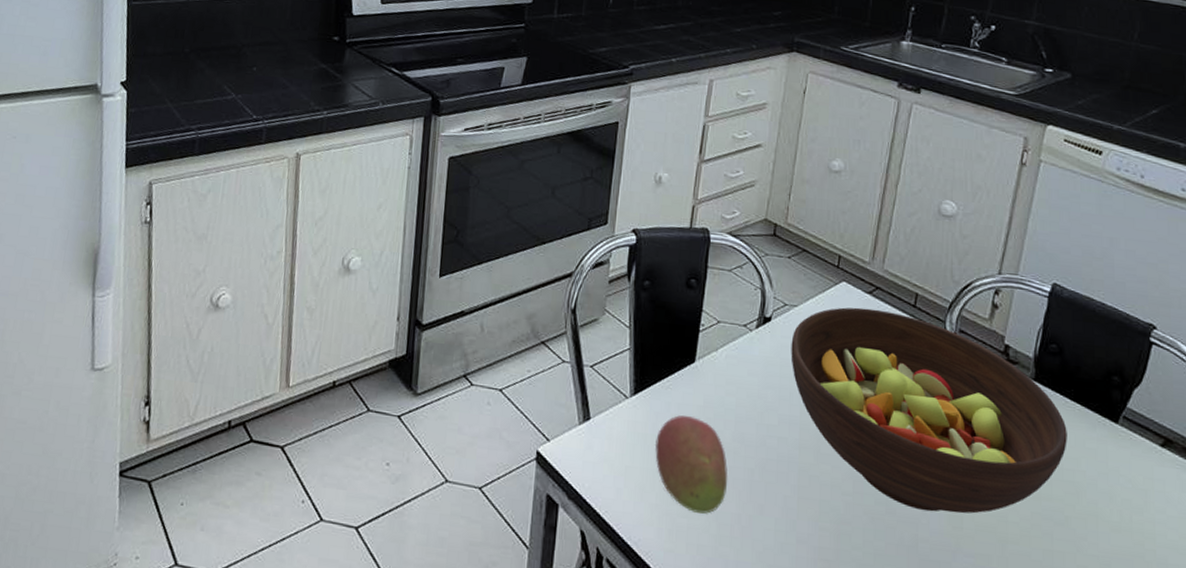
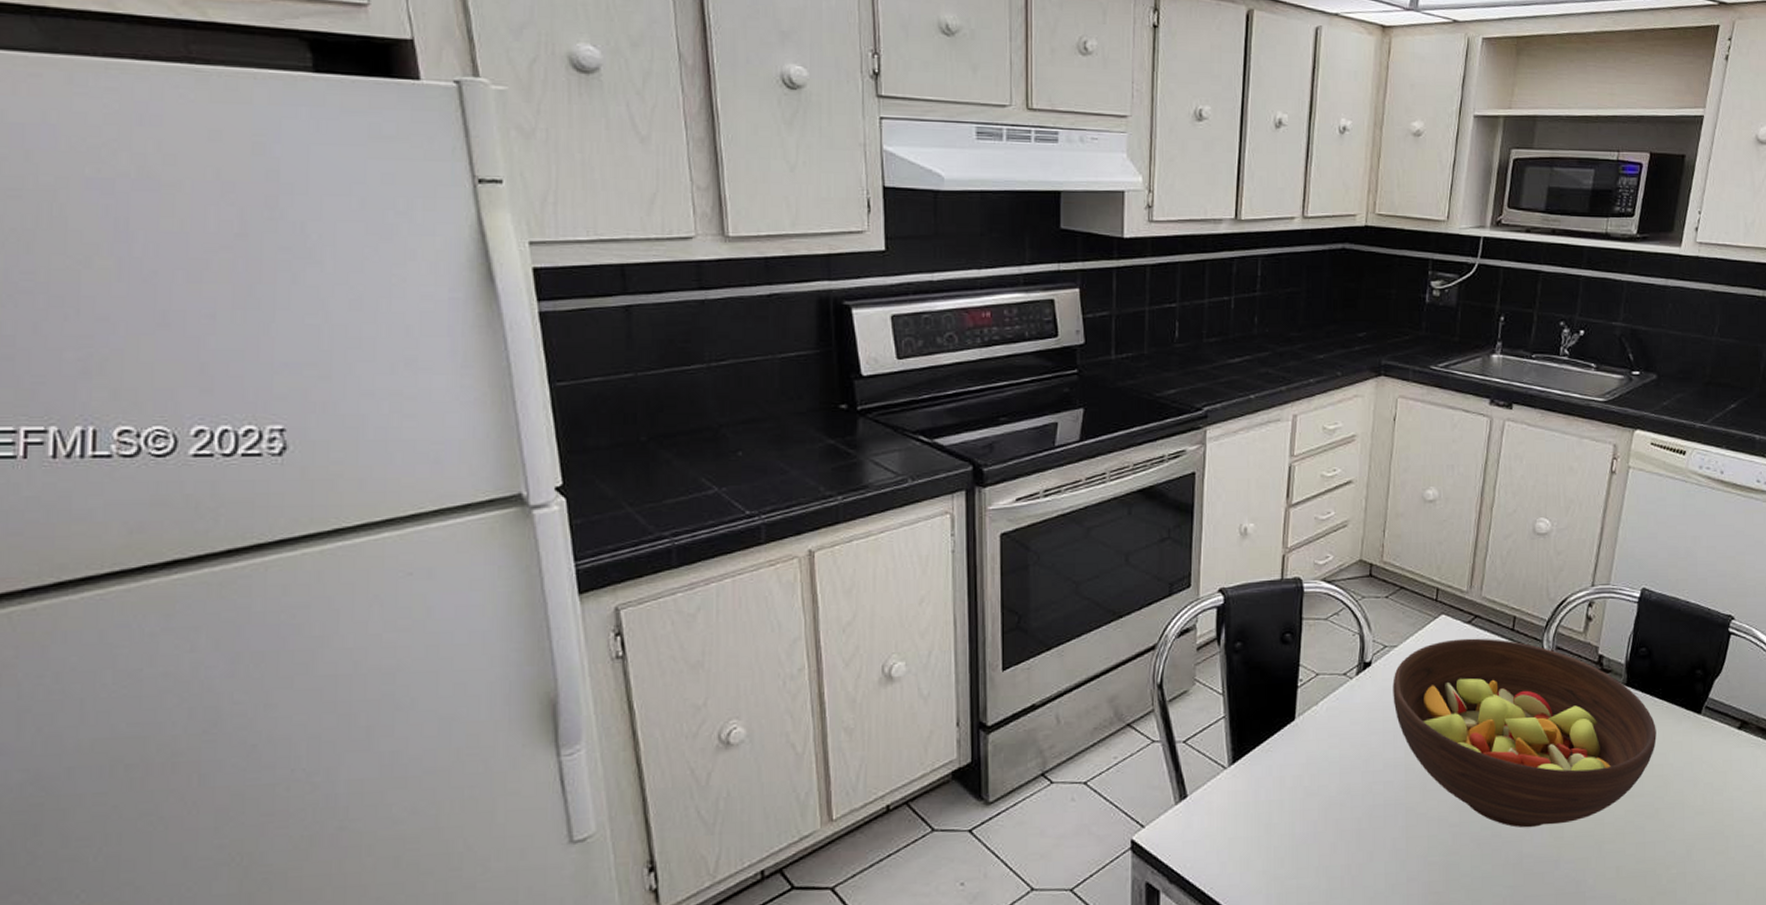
fruit: present [654,415,728,514] -> none [1257,776,1336,872]

